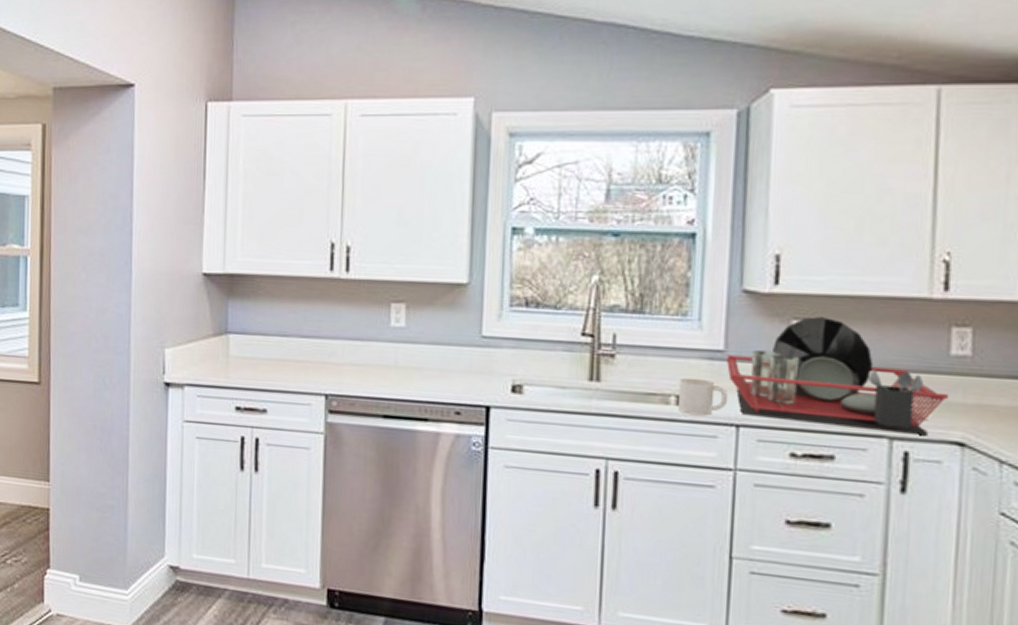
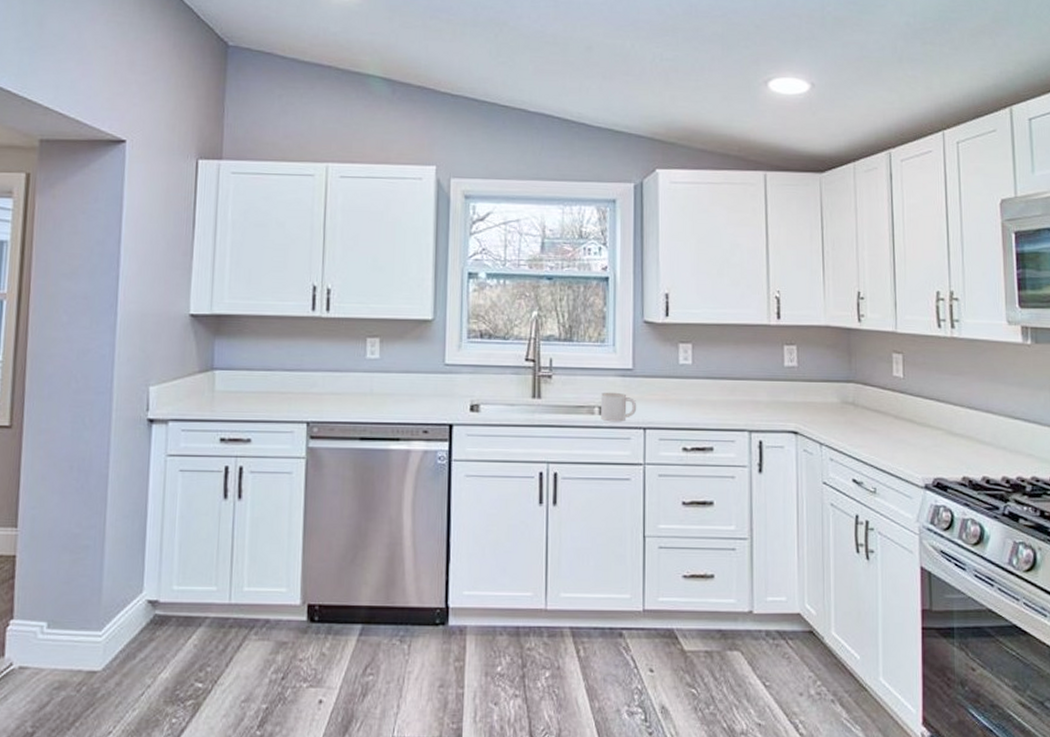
dish rack: present [727,317,950,436] -> none [635,340,786,428]

